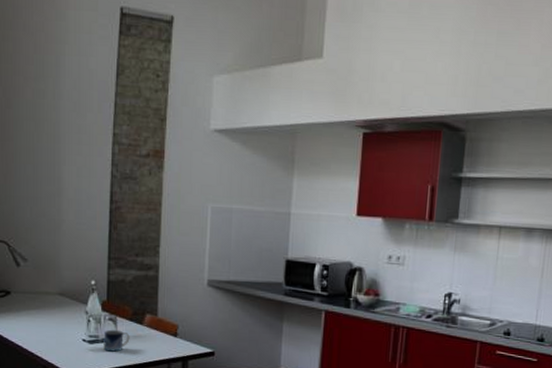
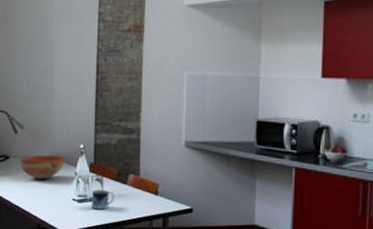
bowl: none [23,291,73,318] -> present [20,155,64,180]

